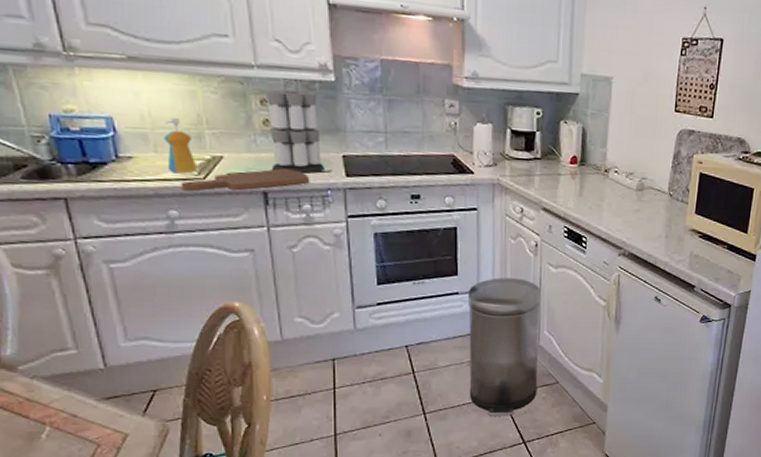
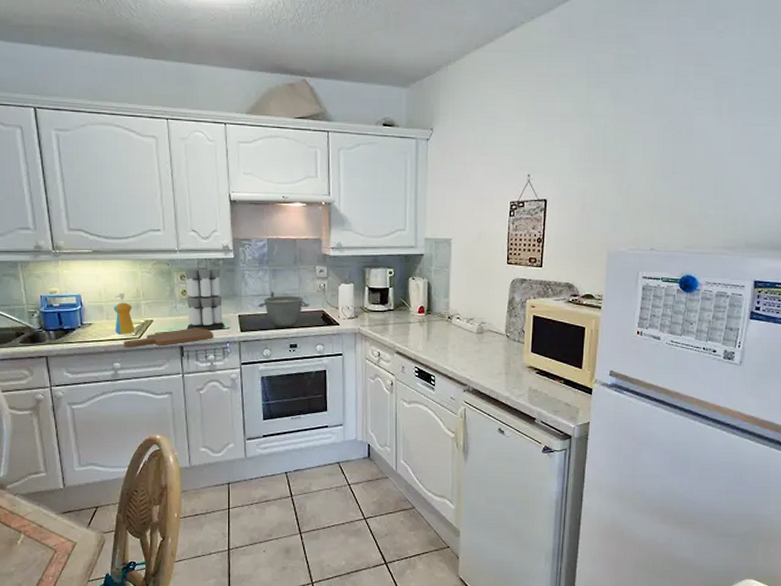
cooking pot: none [367,126,437,175] -> present [257,290,310,328]
pedal bin: present [467,278,542,416] -> none [335,413,398,538]

